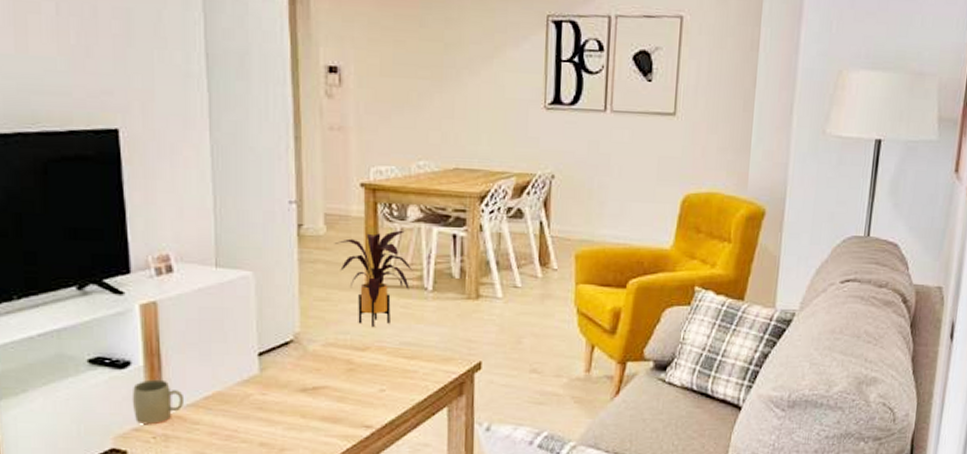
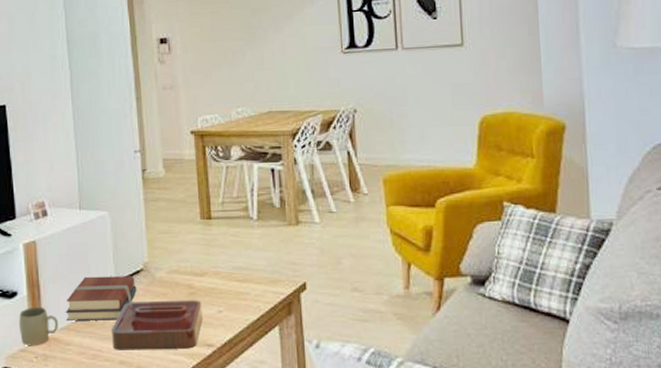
books: none [193,346,284,397] -> present [65,276,137,321]
decorative tray: none [252,376,362,431] -> present [112,300,203,350]
house plant: present [334,230,413,328] -> none [172,168,239,255]

